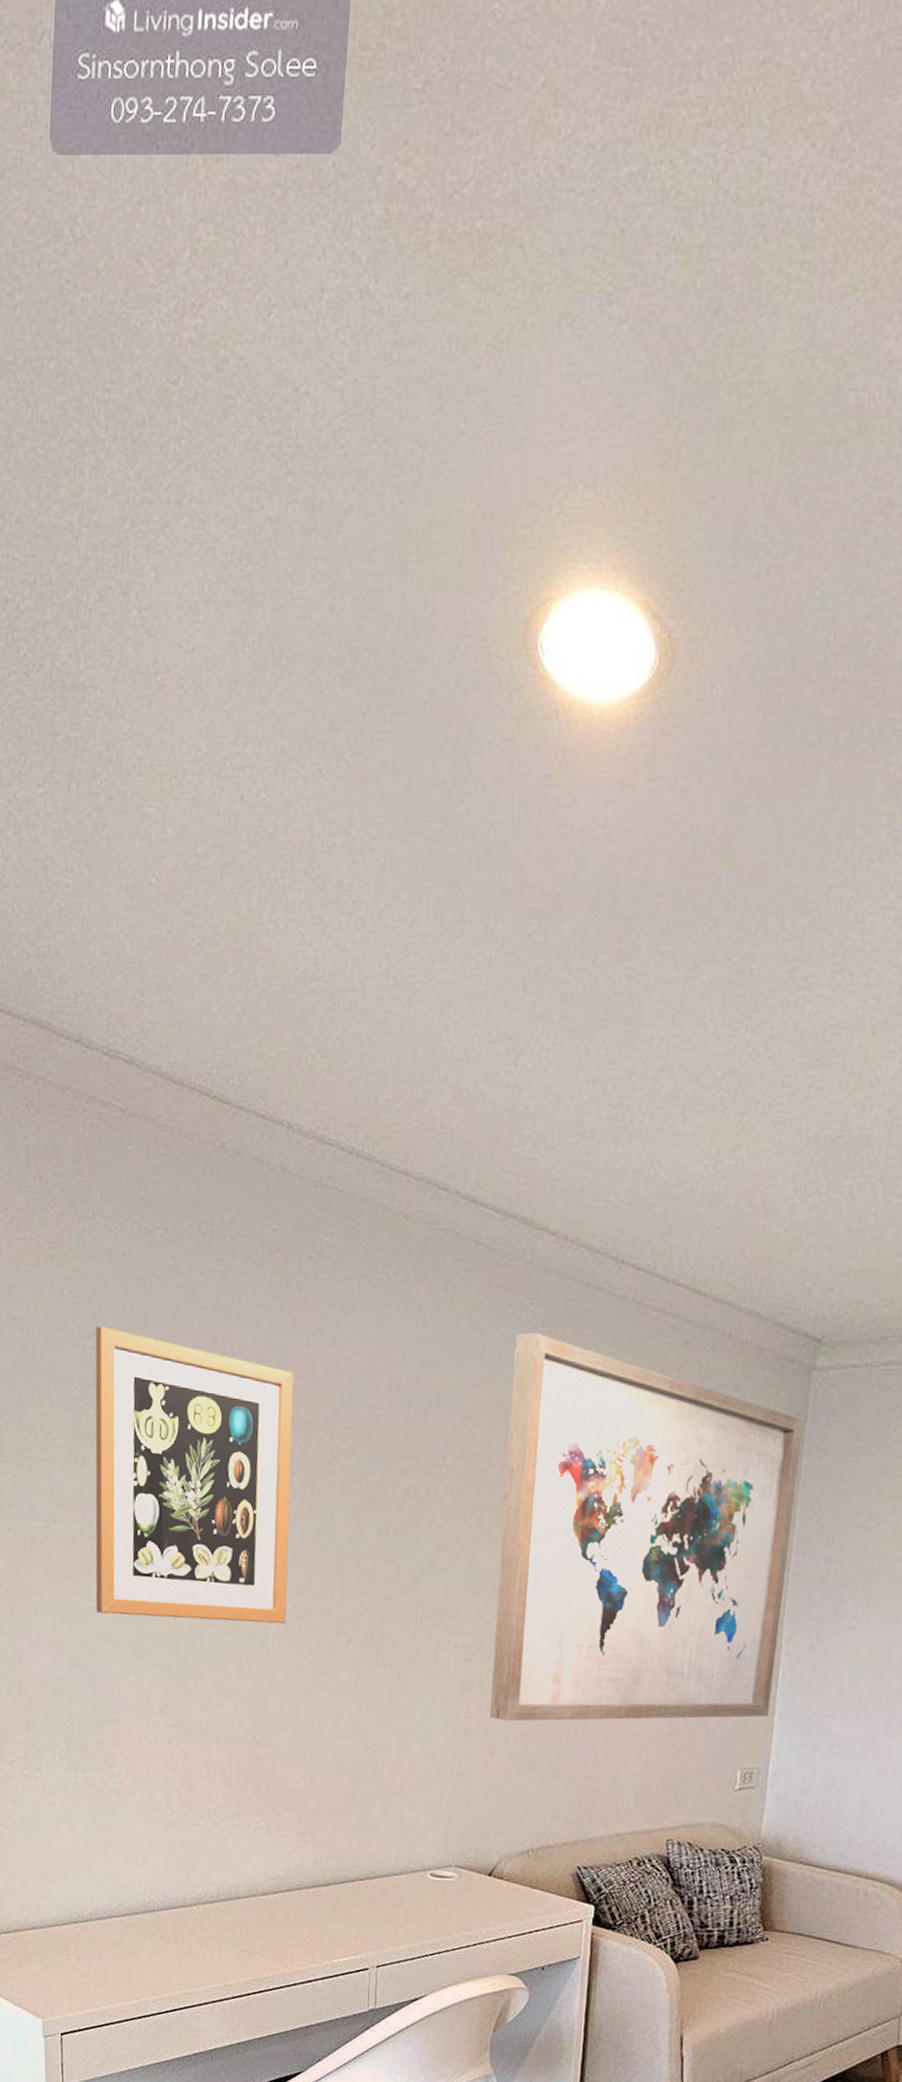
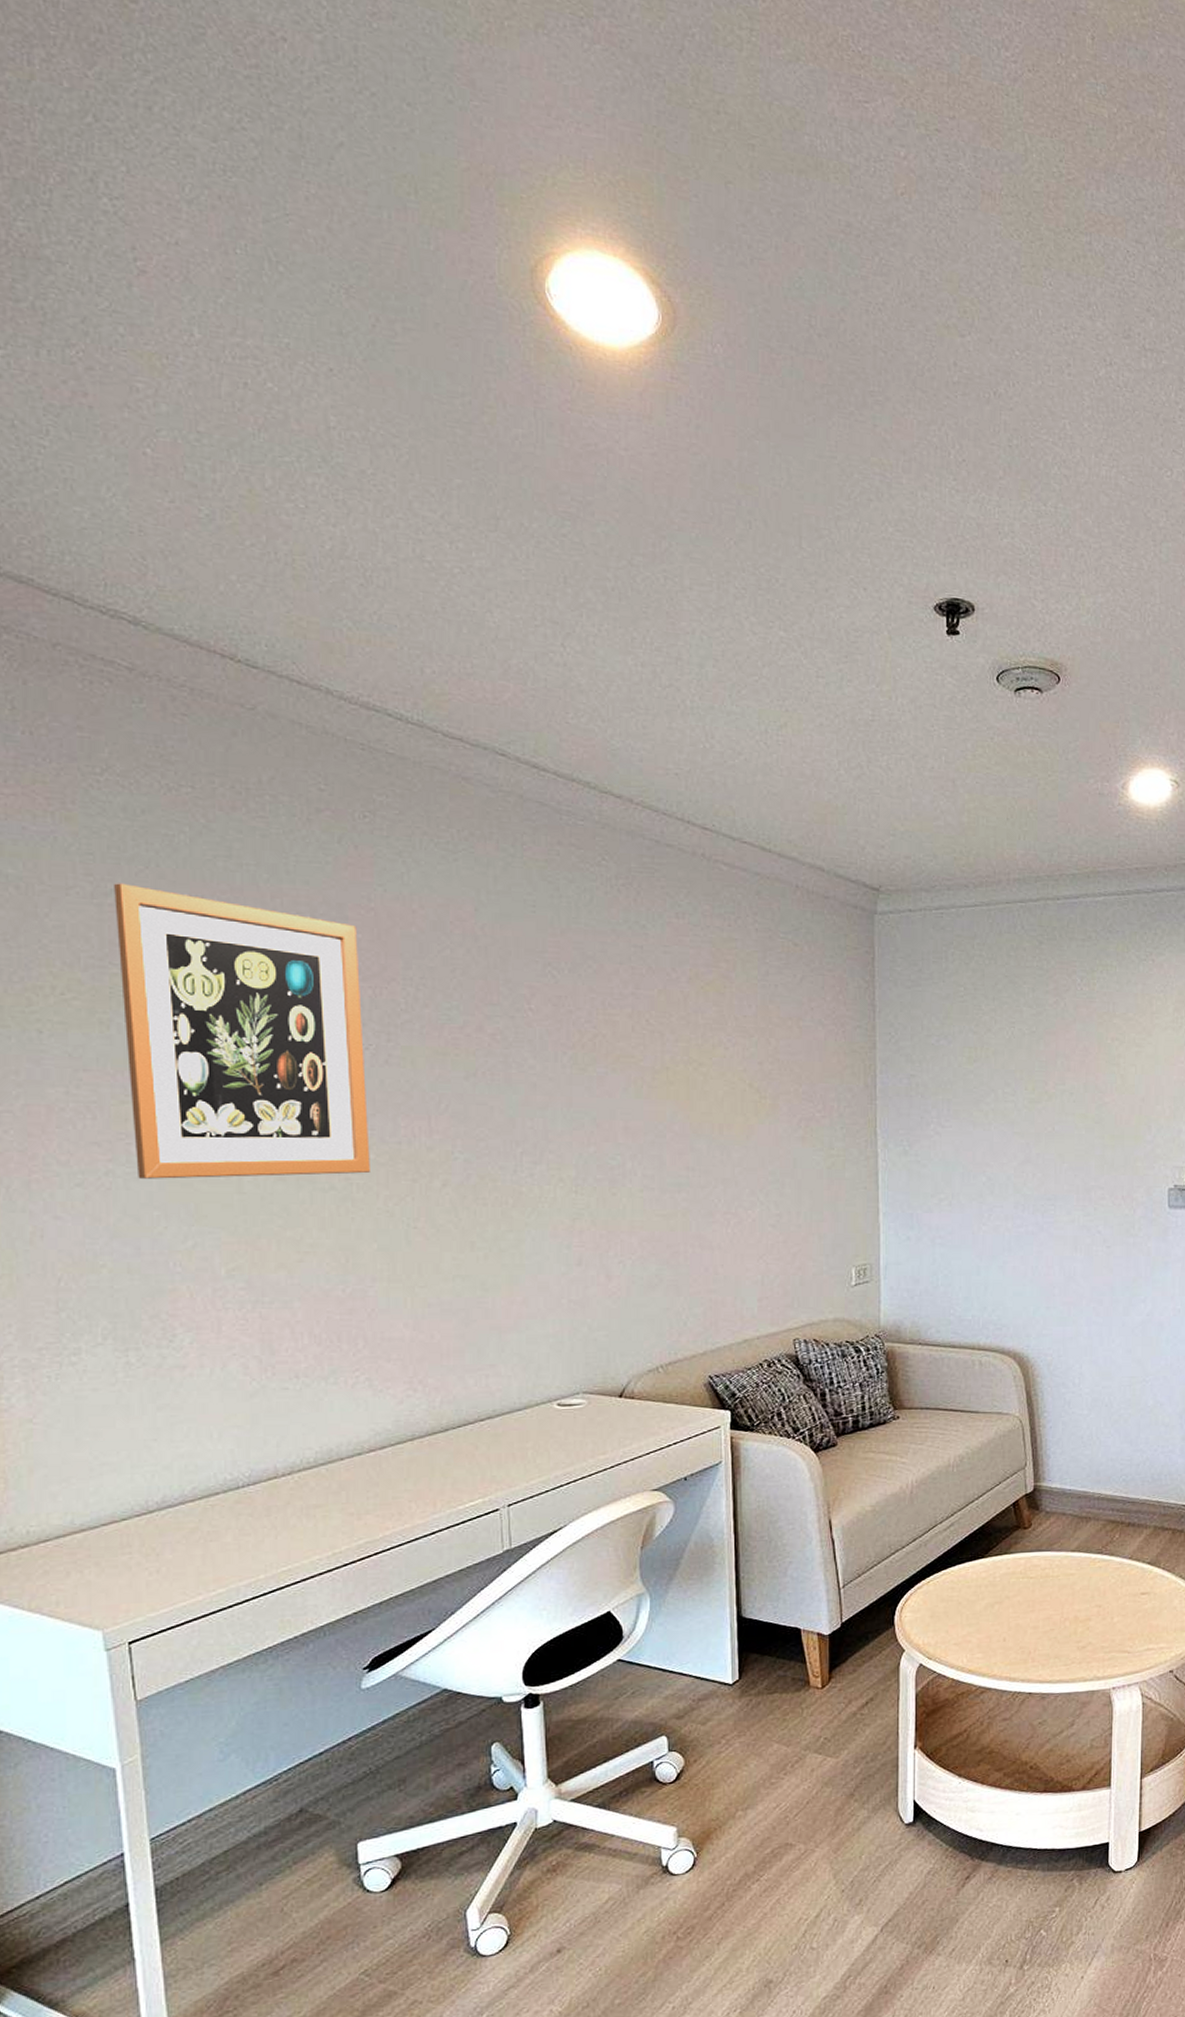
wall art: present [489,1332,804,1722] -> none [591,885,874,1246]

